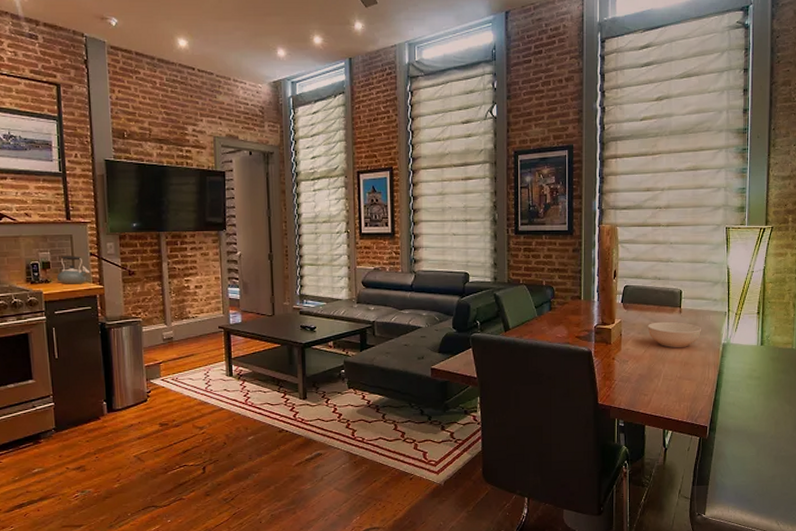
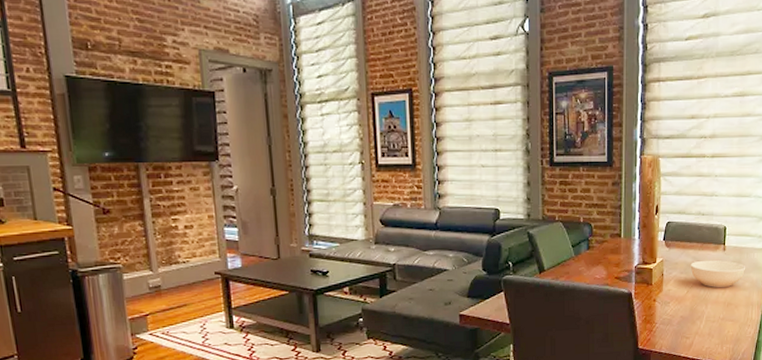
kettle: present [56,256,91,286] -> none [12,191,55,227]

